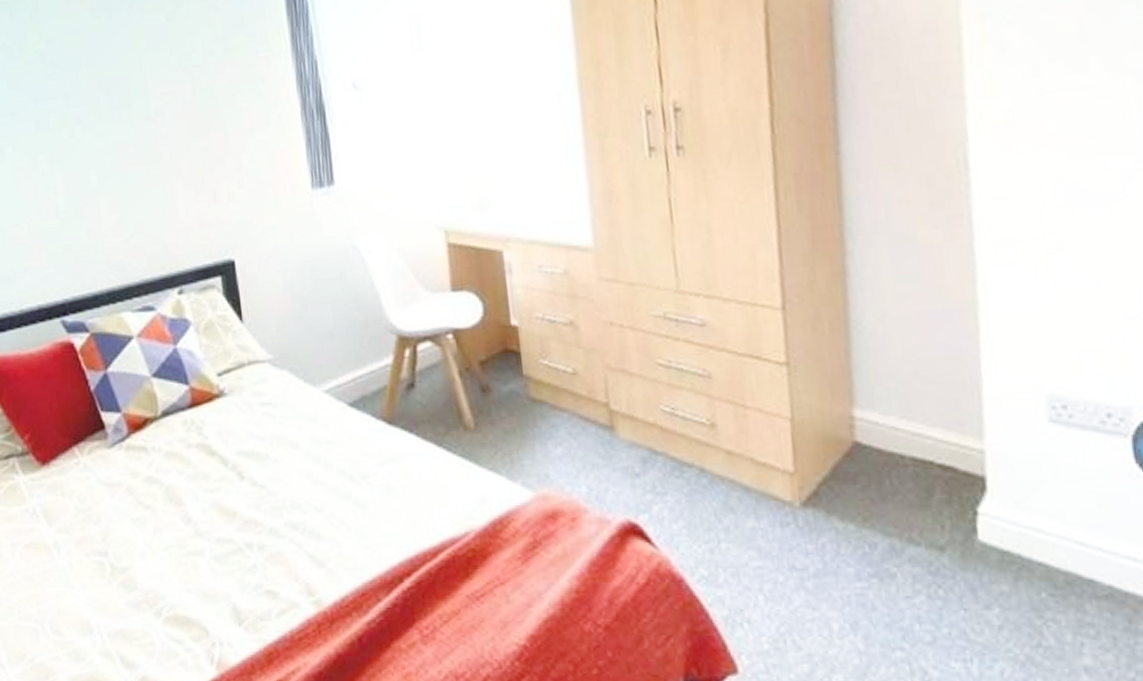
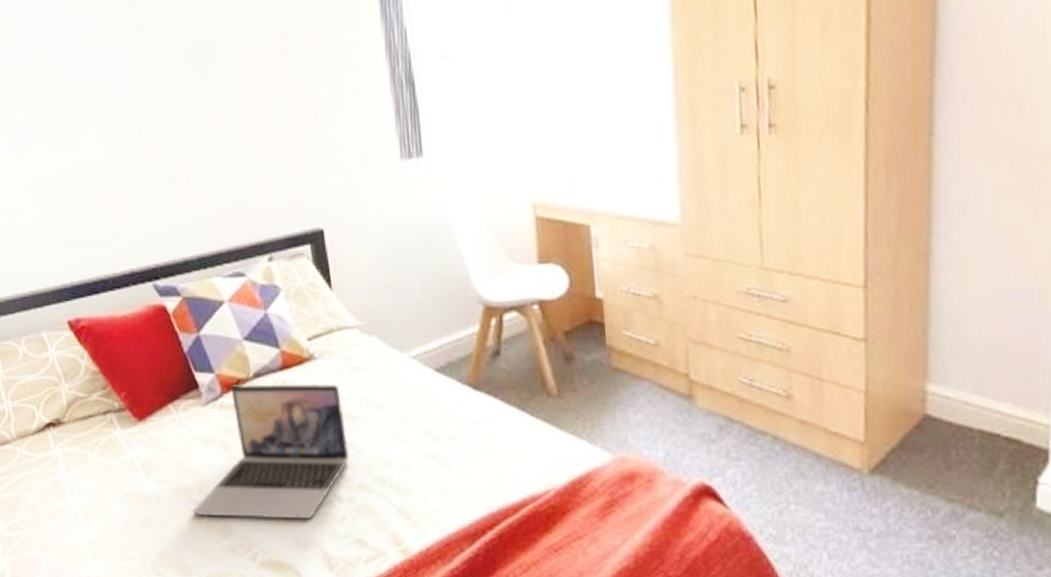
laptop: none [96,421,260,570] -> present [193,383,349,520]

